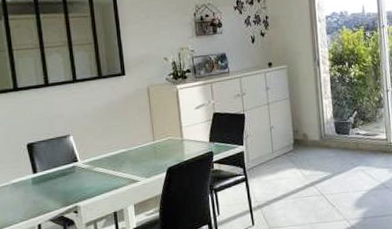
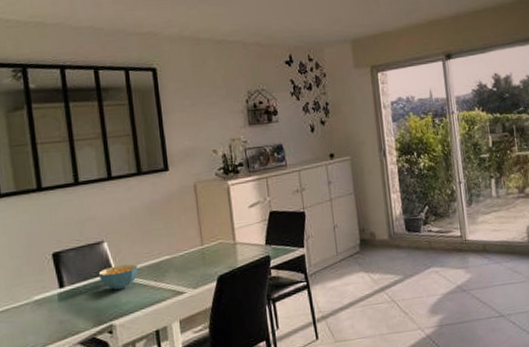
cereal bowl: none [65,155,99,177] -> present [98,264,138,291]

